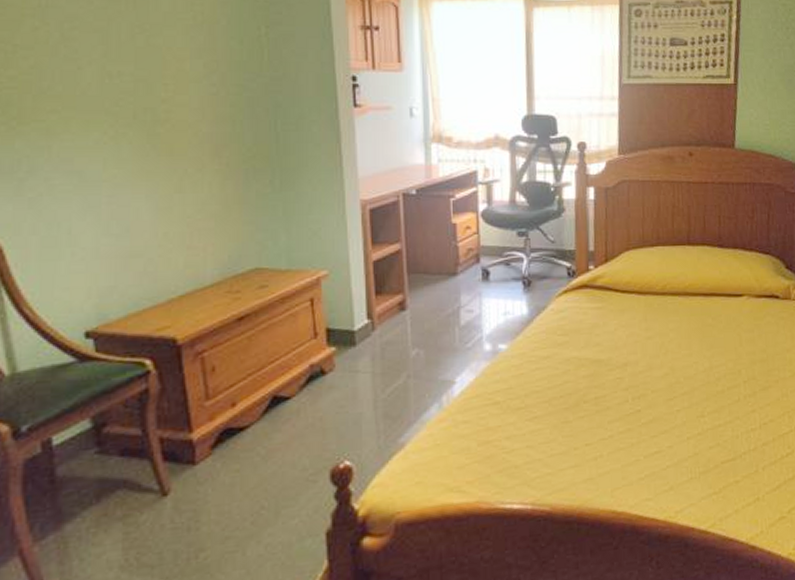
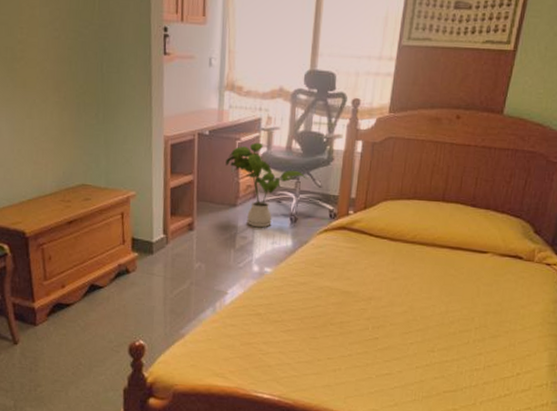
house plant: none [439,198,539,298] -> present [225,142,309,228]

